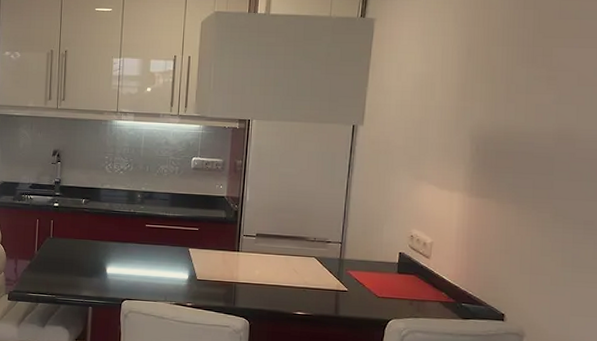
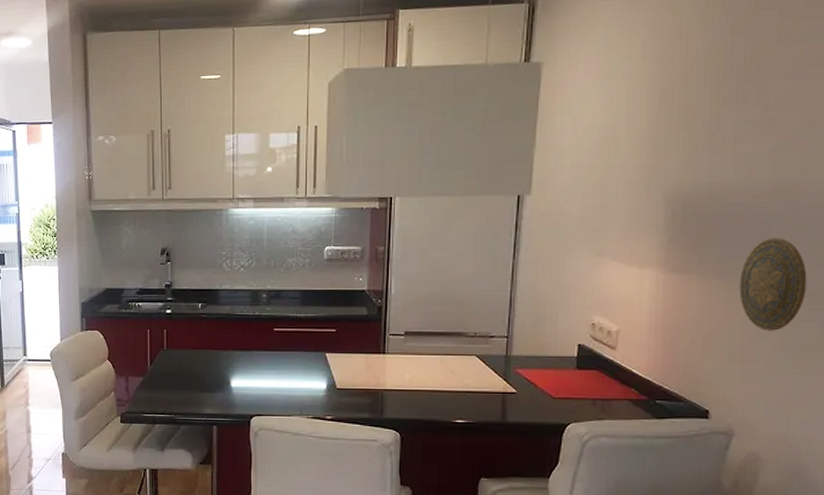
decorative plate: none [529,173,583,250] -> present [739,238,807,331]

